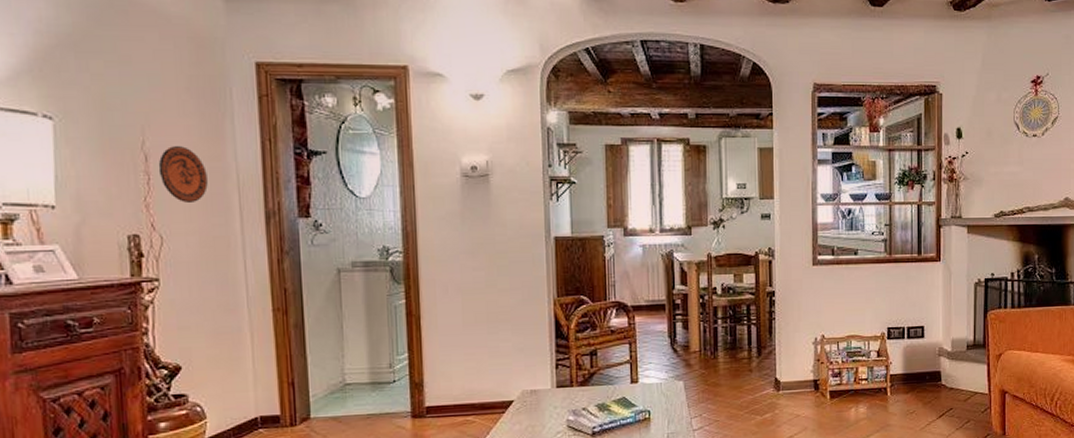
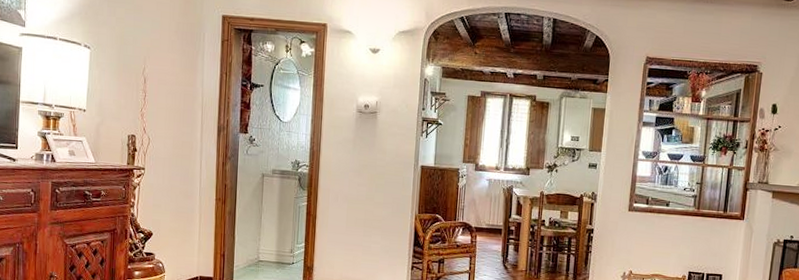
decorative plate: present [158,146,208,202] -> none [152,73,183,115]

